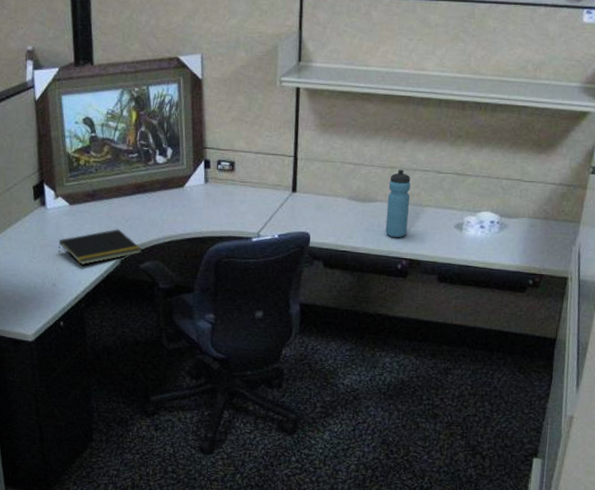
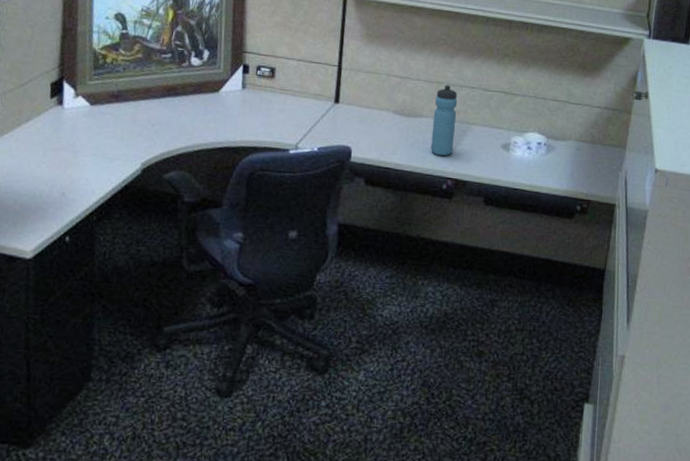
notepad: present [58,229,142,265] -> none [72,134,168,172]

